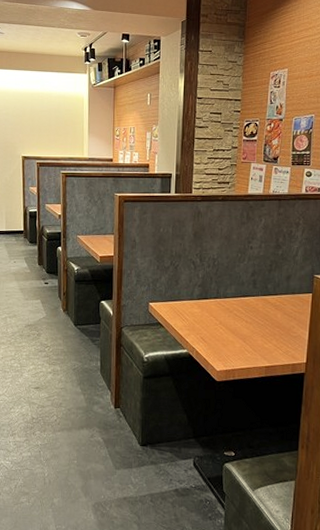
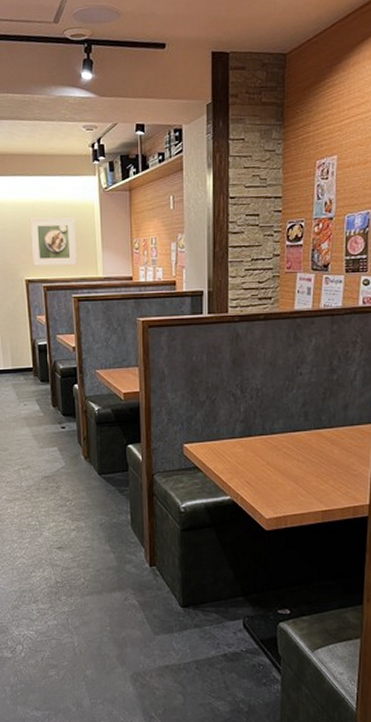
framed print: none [28,105,67,147] -> present [29,217,77,266]

